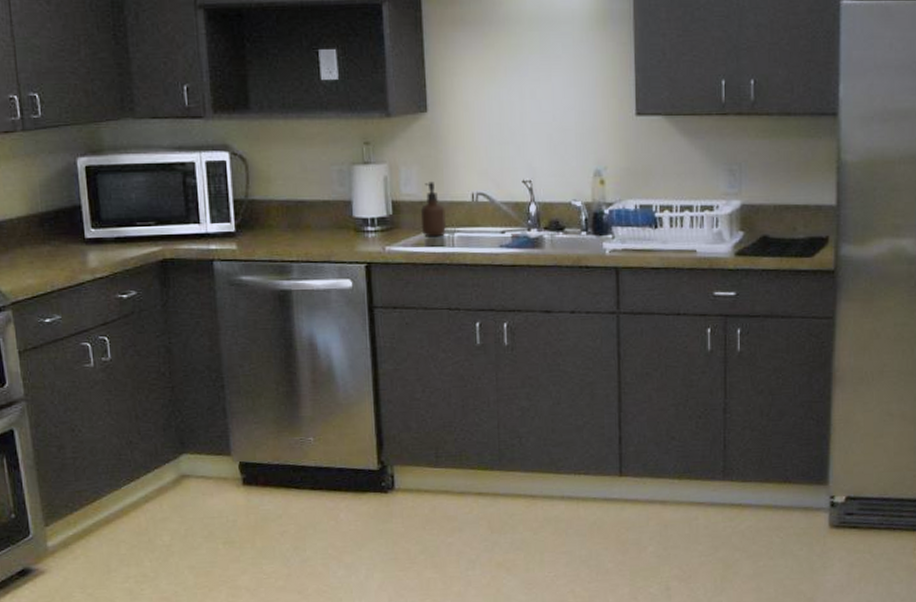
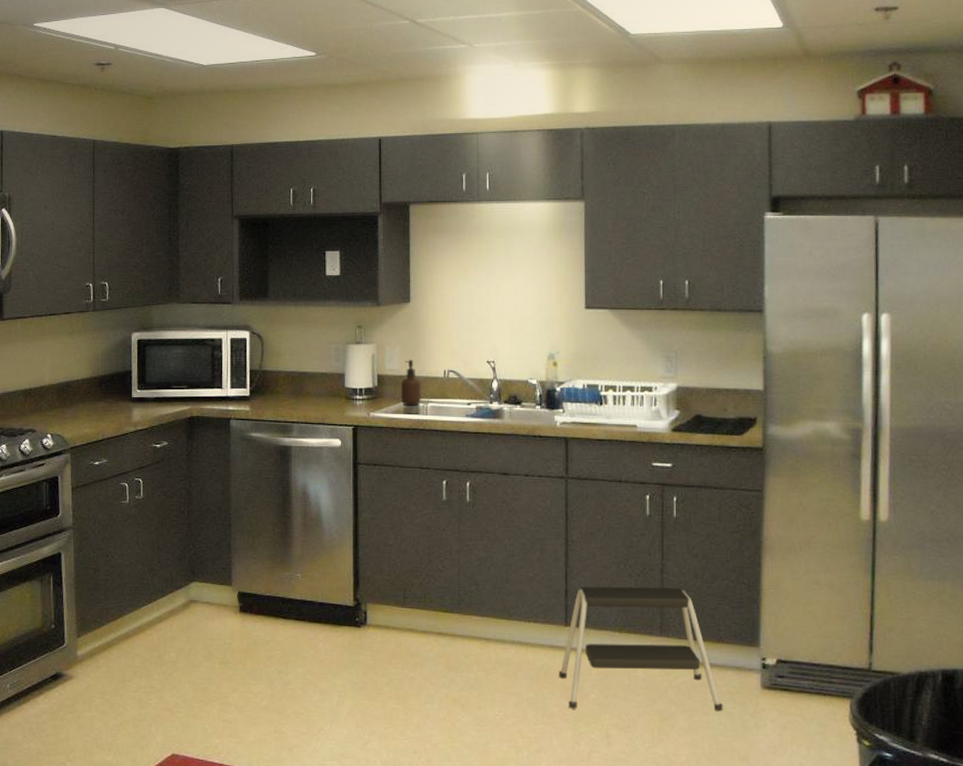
step stool: none [614,427,789,564] -> present [559,587,723,712]

